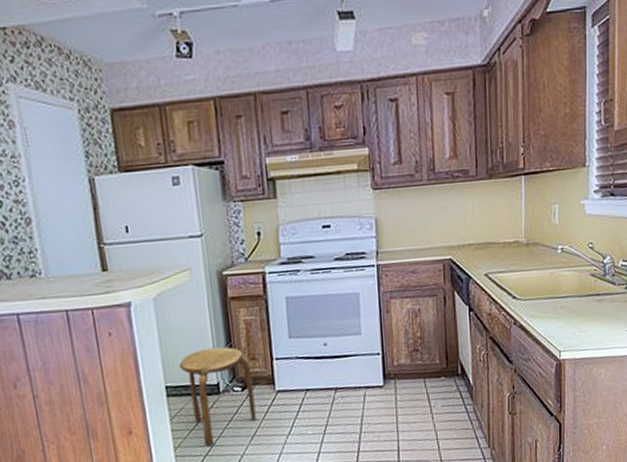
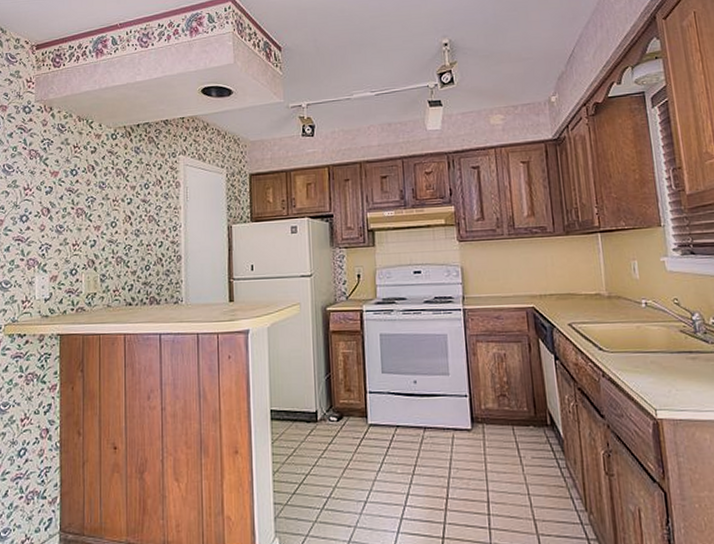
stool: present [179,347,257,447] -> none [284,376,349,474]

